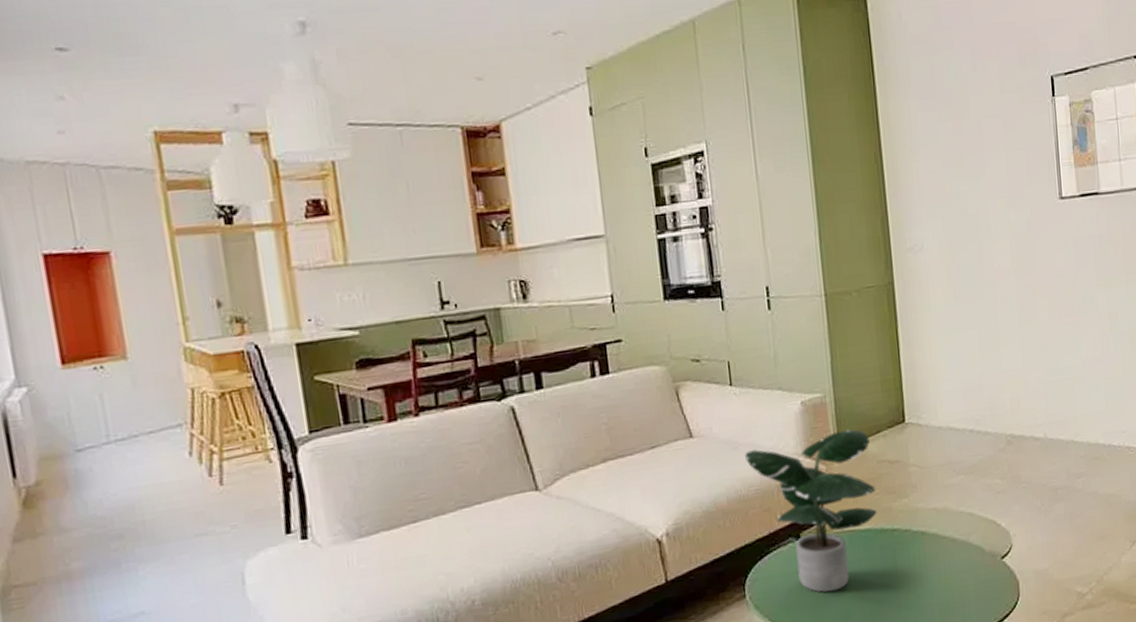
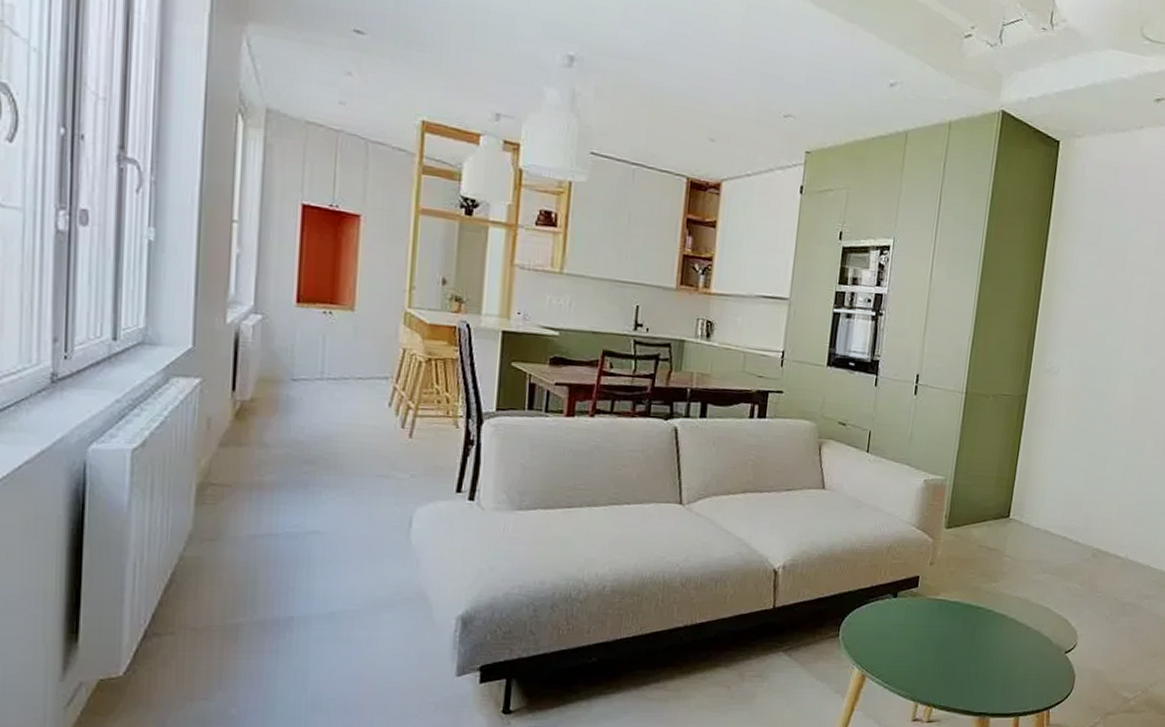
potted plant: present [745,429,877,593] -> none [865,511,976,649]

